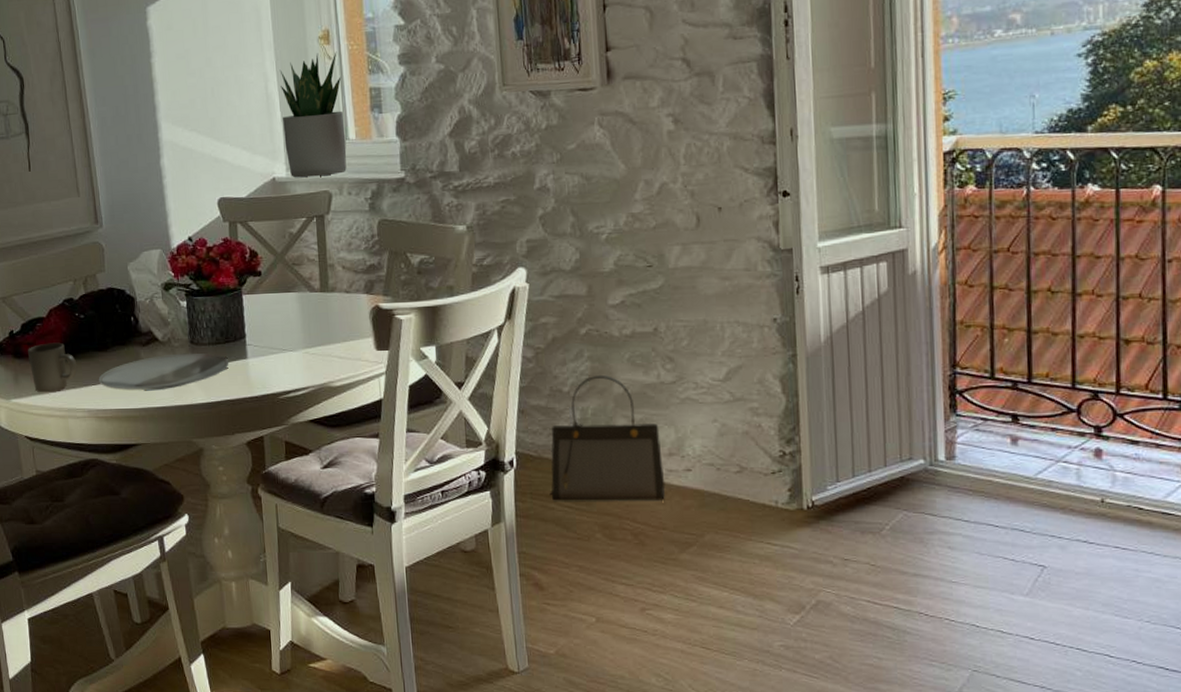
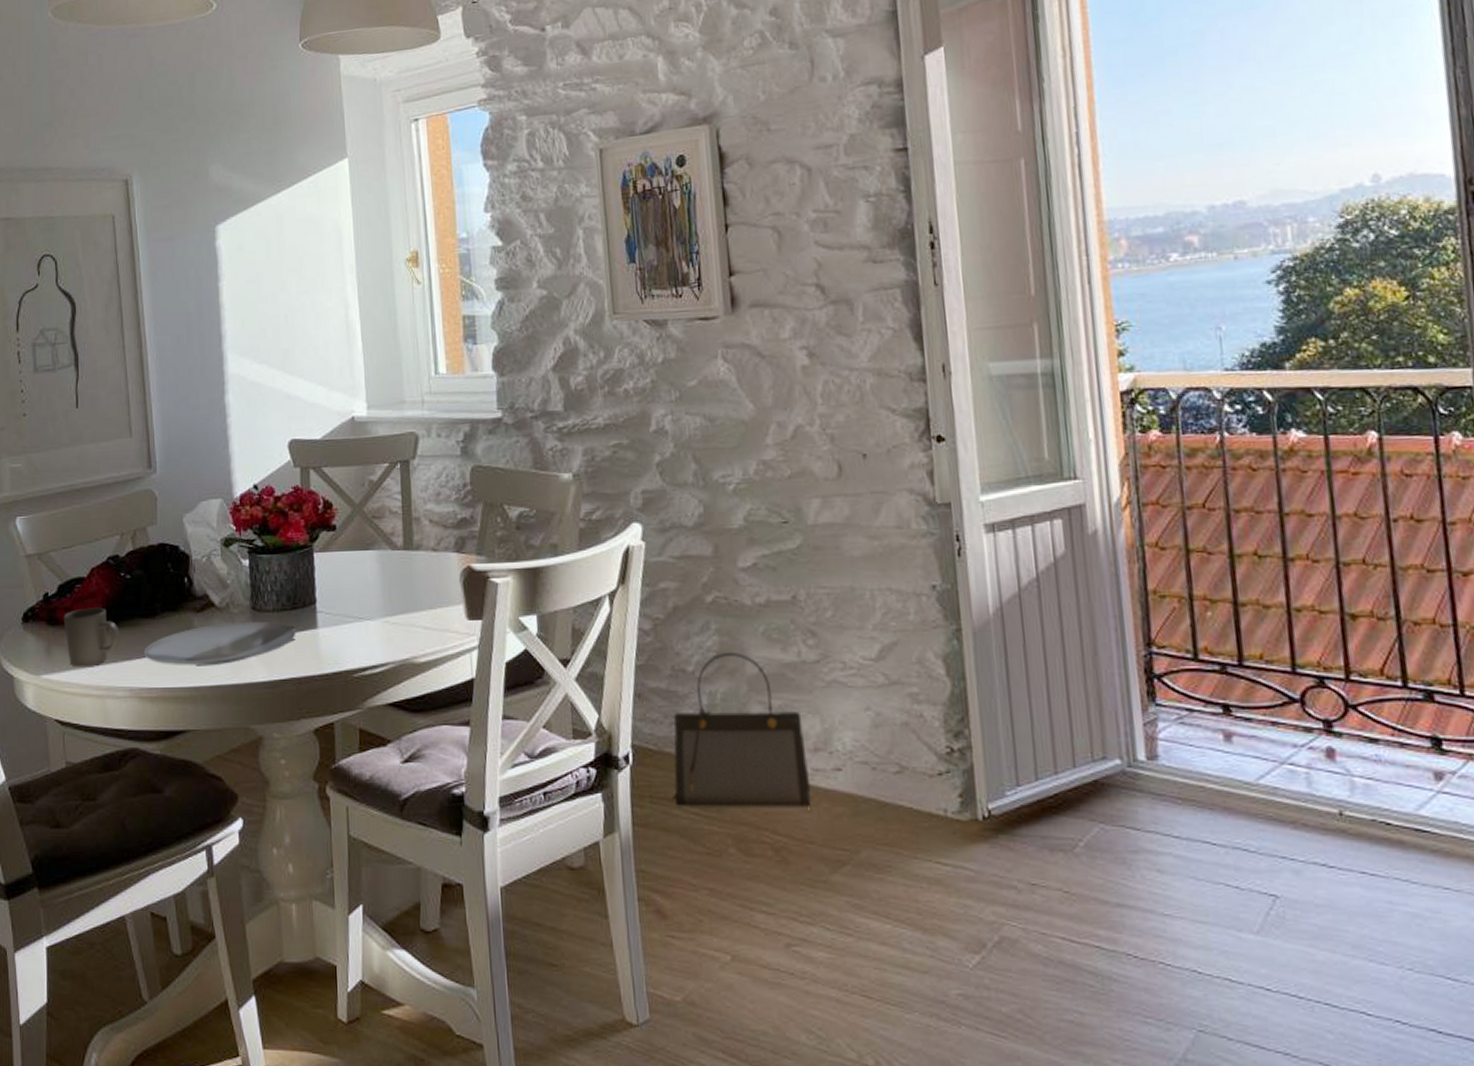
planter: present [279,51,347,178] -> none [362,275,436,418]

